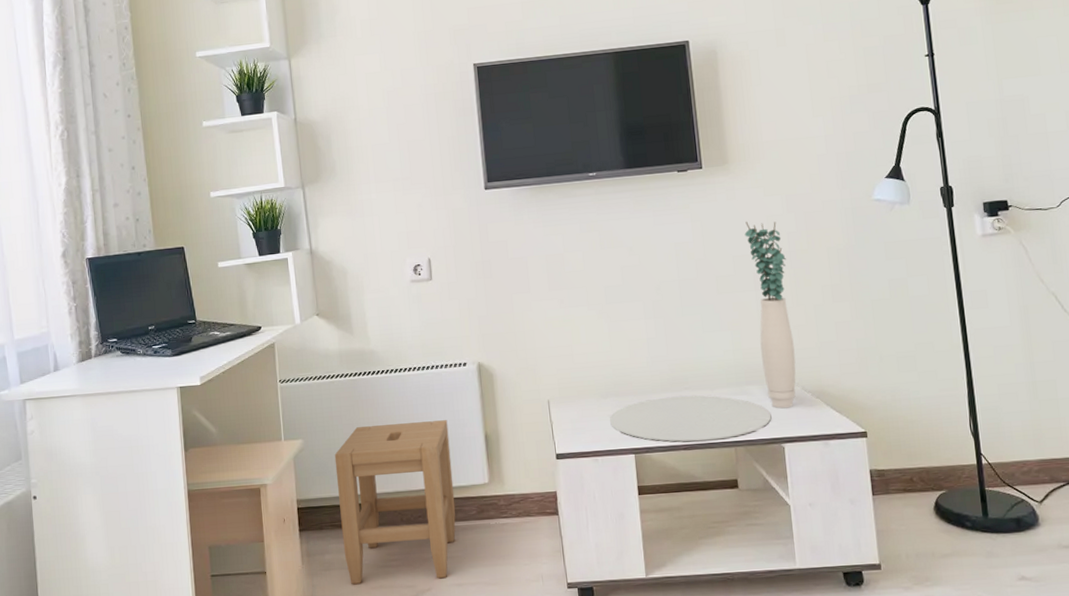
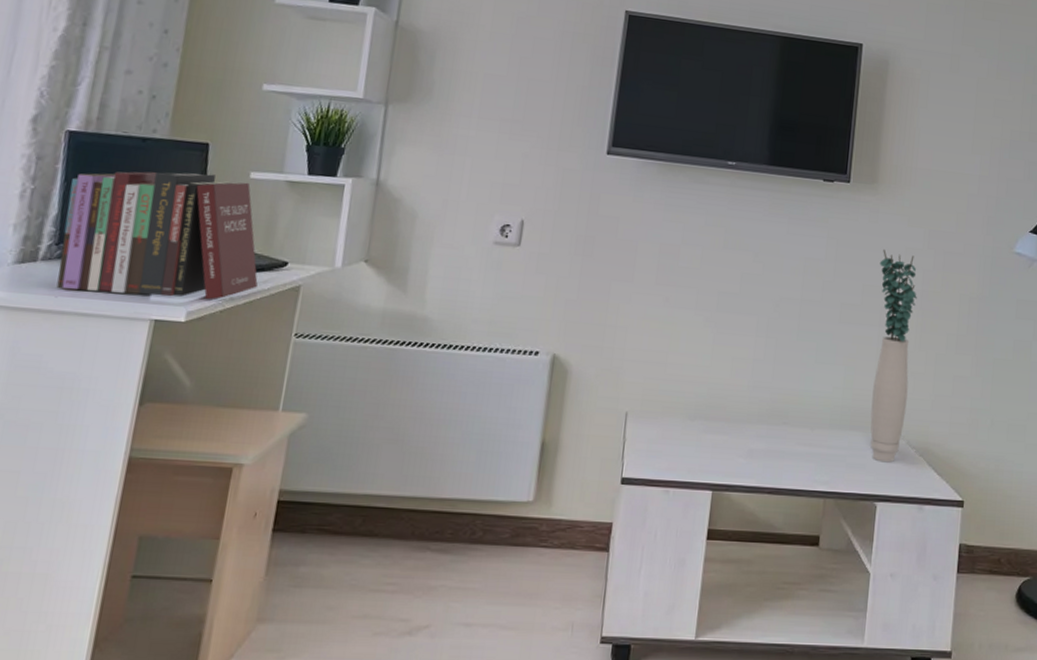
books: none [99,270,244,376] -> present [56,171,258,300]
stool: present [334,420,456,584] -> none [325,409,500,613]
decorative tray: present [610,395,772,442] -> none [692,429,870,488]

